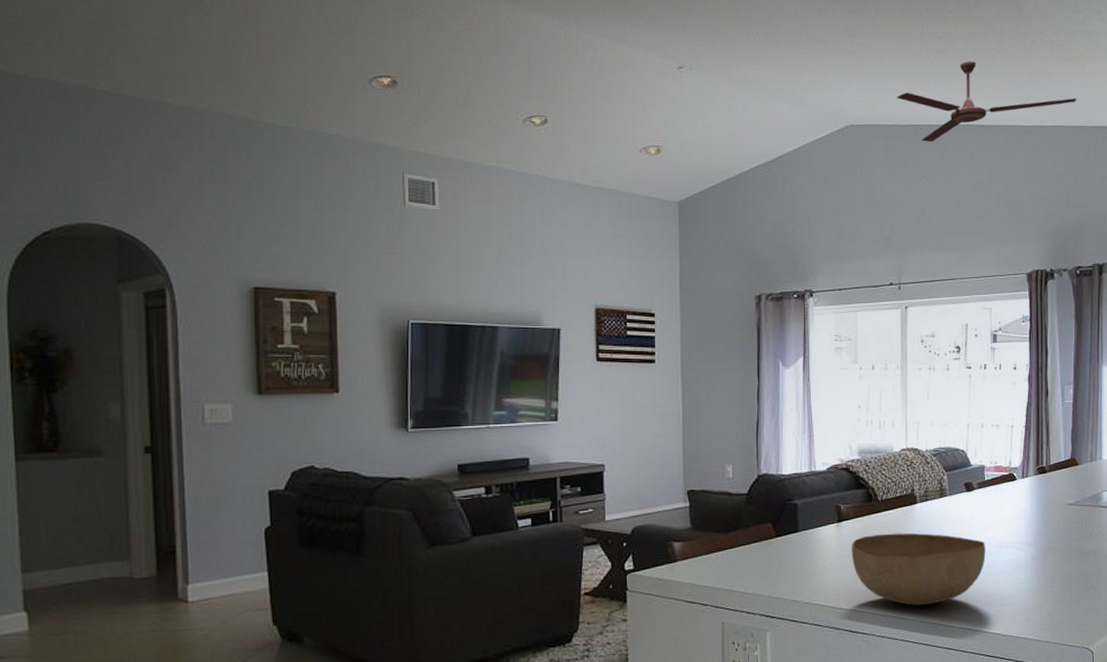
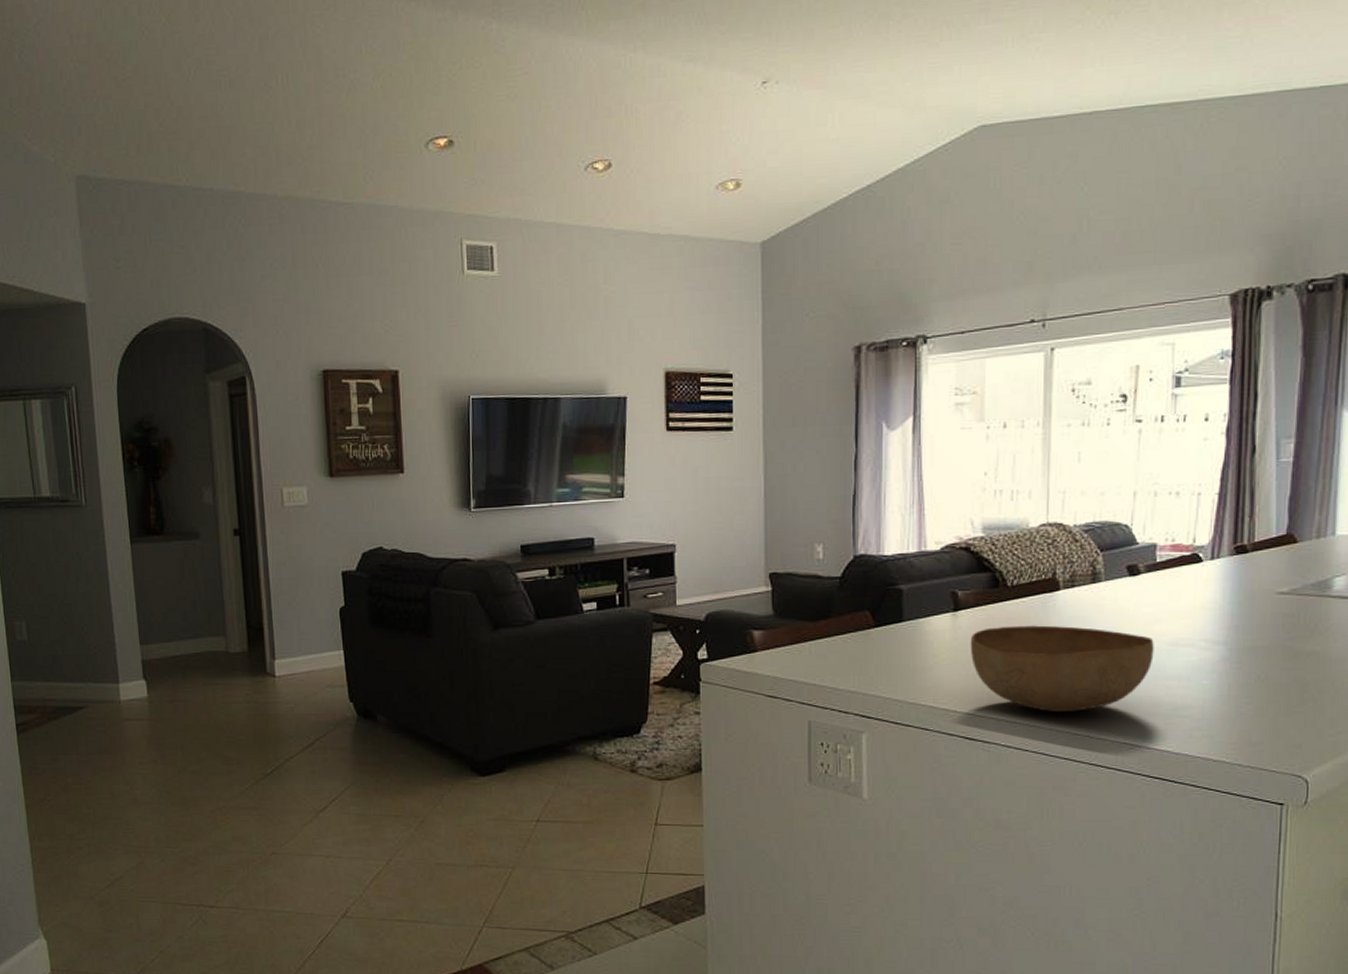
ceiling fan: present [896,61,1076,142] -> none [1046,19,1320,135]

